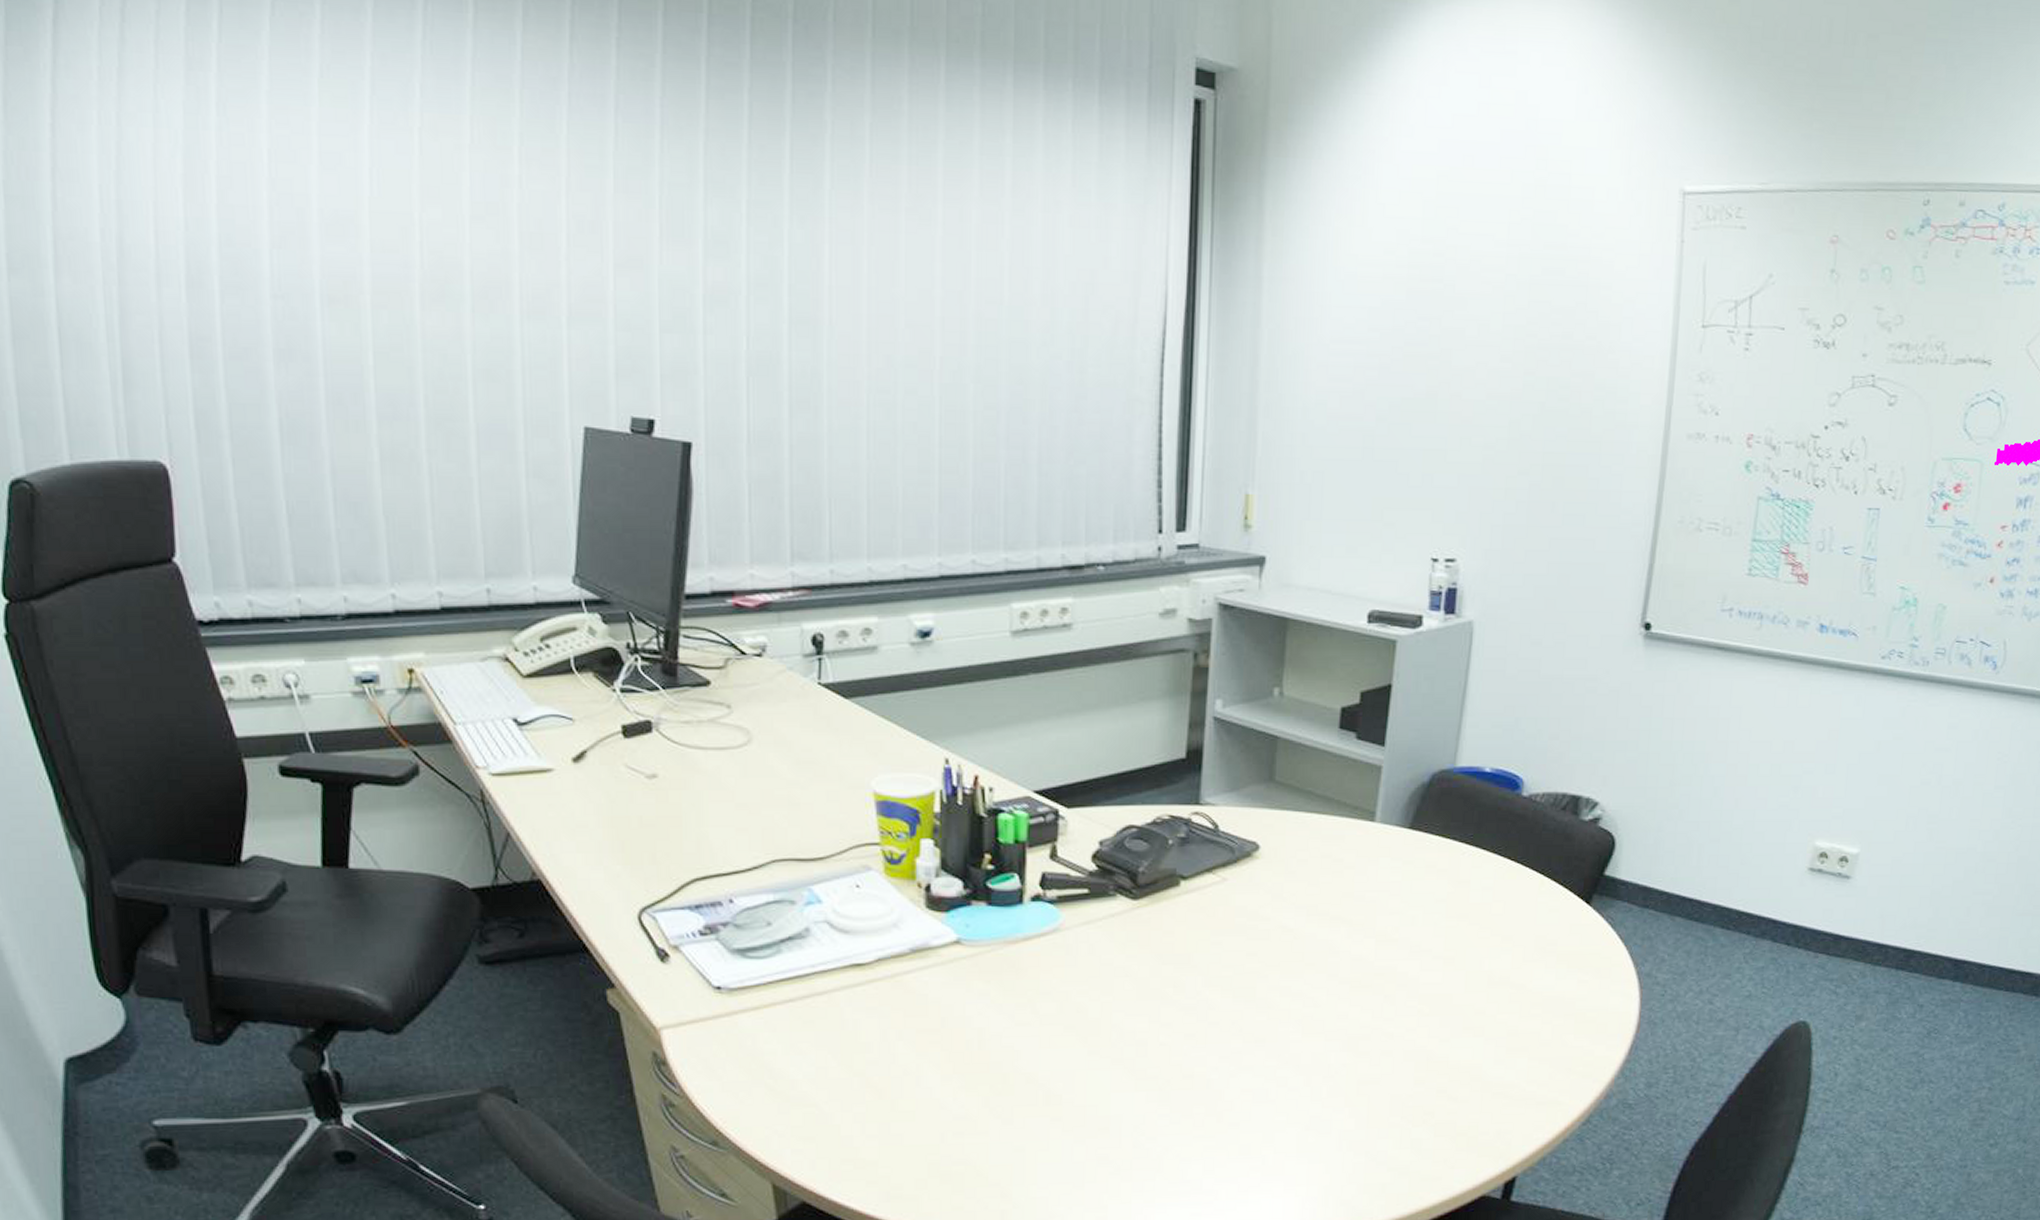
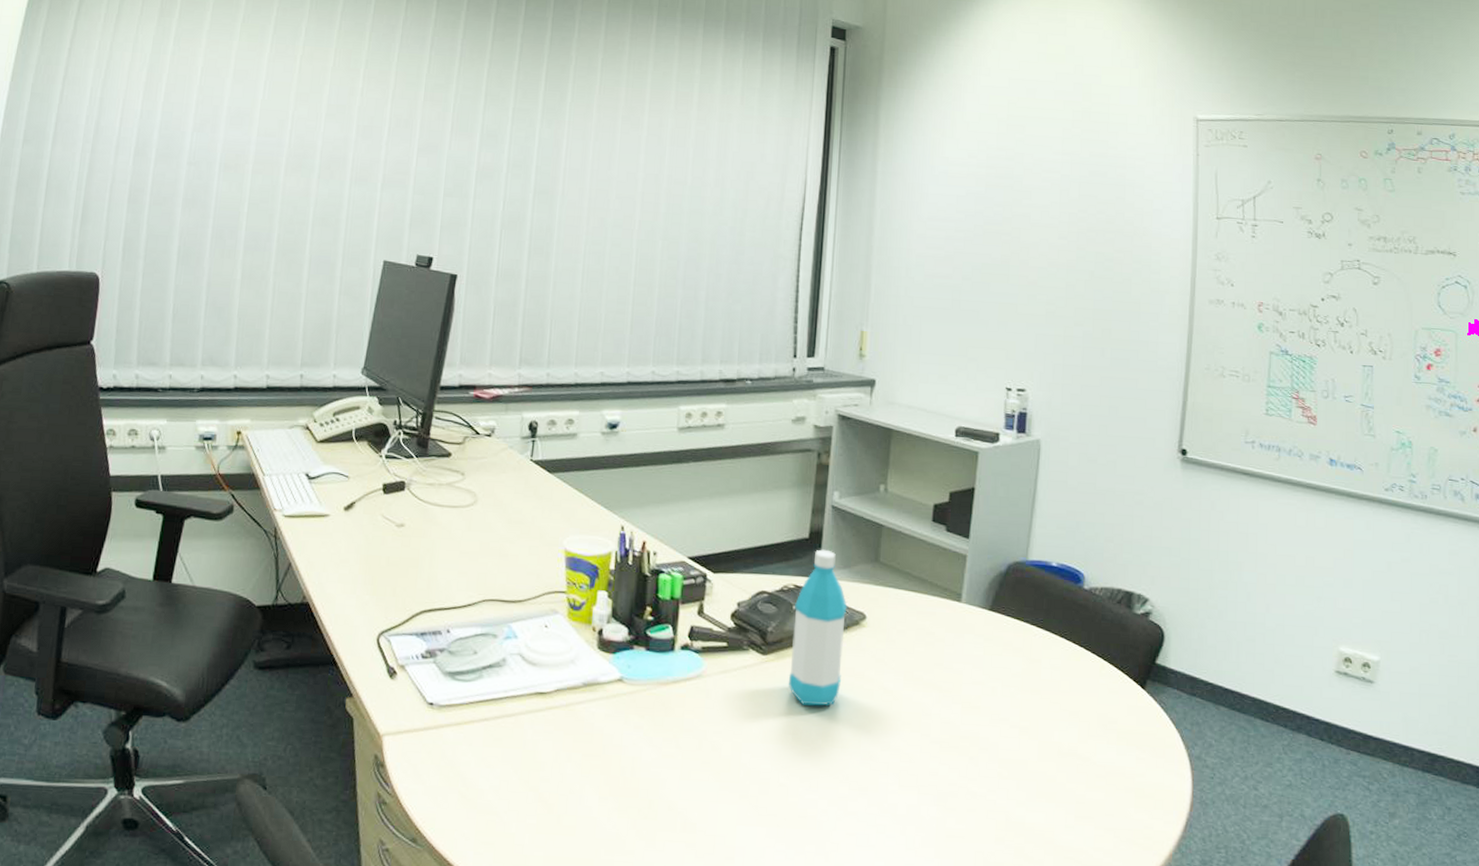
water bottle: none [1166,770,1236,953] -> present [788,549,848,706]

